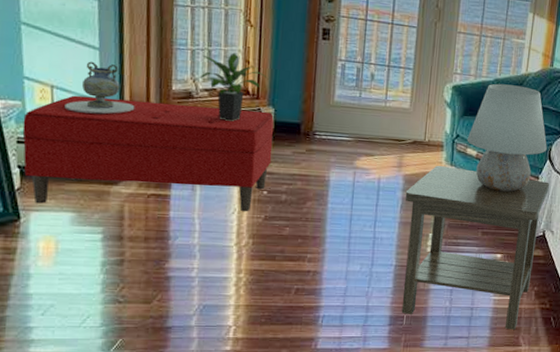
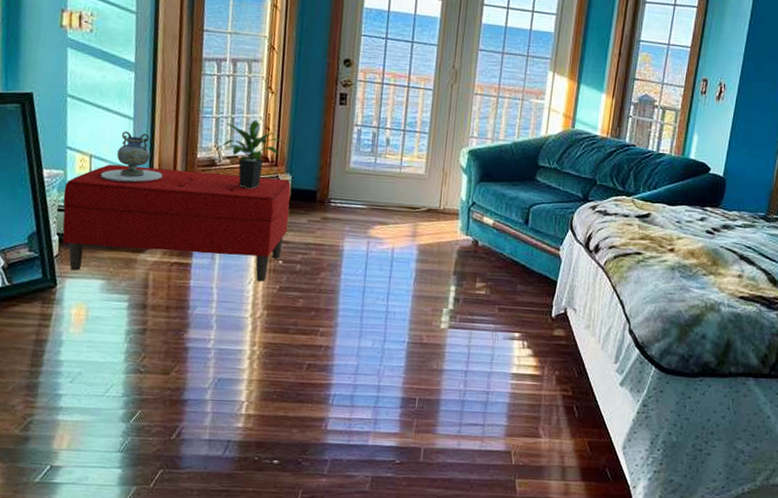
side table: present [401,165,550,330] -> none [413,234,572,419]
table lamp: present [467,83,547,193] -> none [483,147,569,265]

